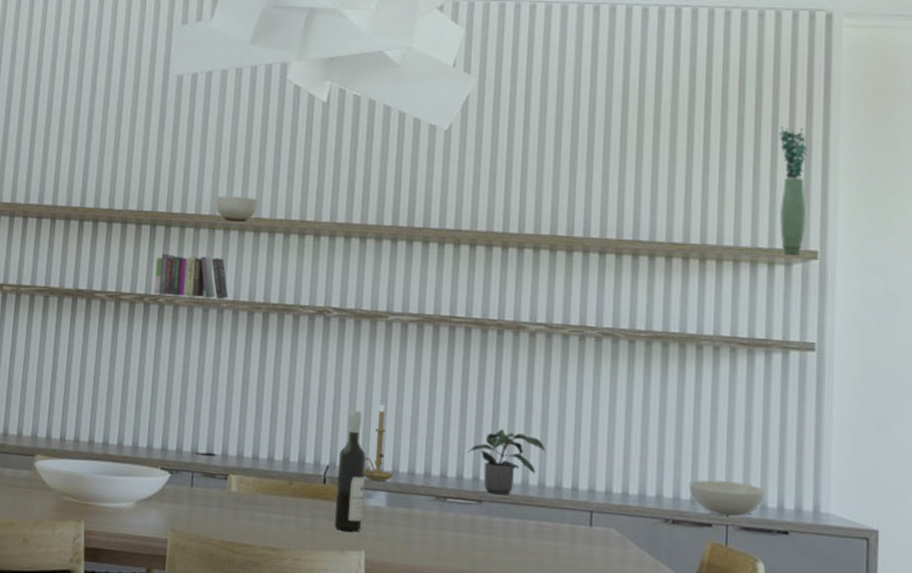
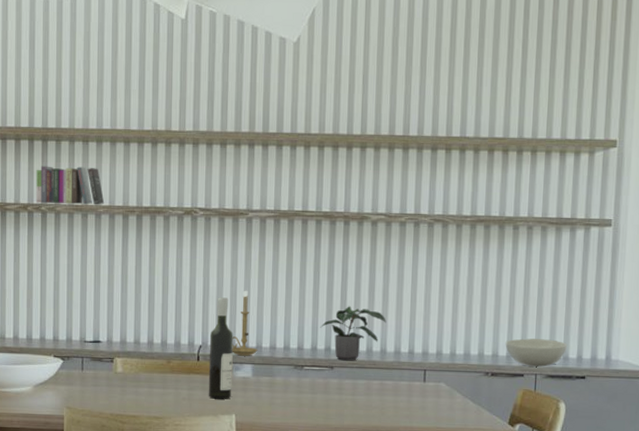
bowl: present [215,195,258,223] -> none [86,110,127,135]
vase: present [779,126,807,256] -> none [585,29,611,145]

